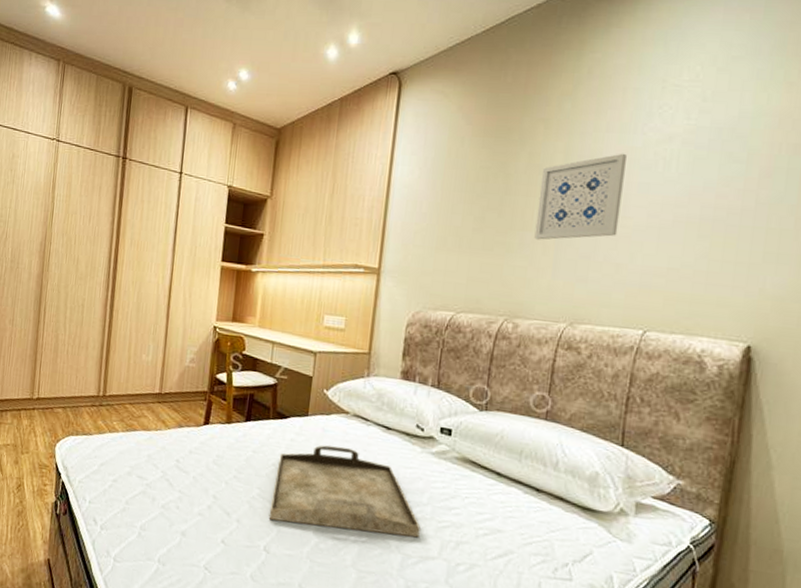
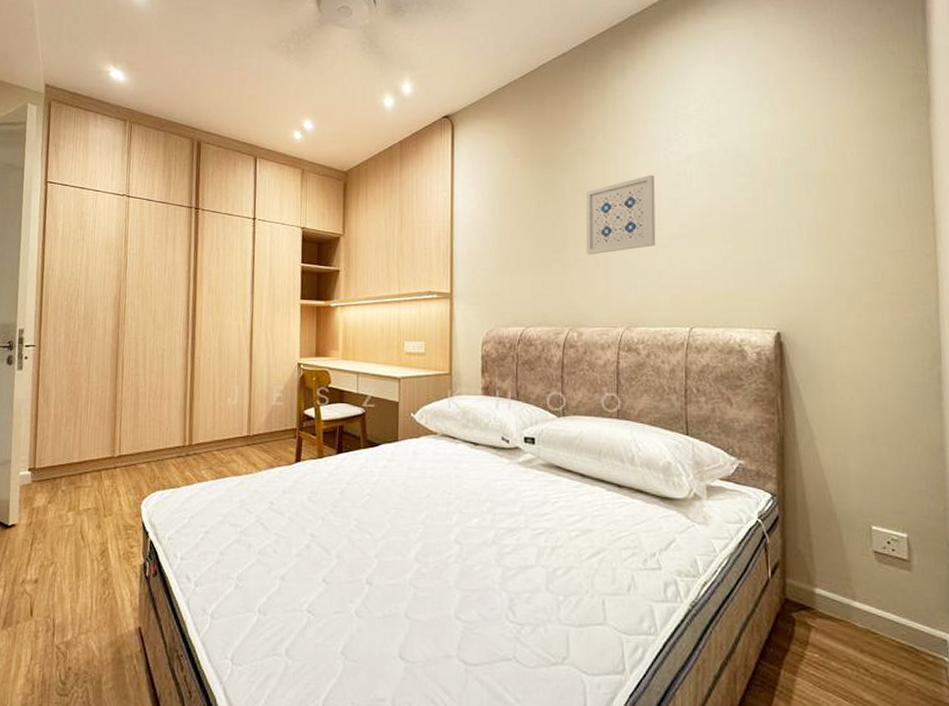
serving tray: present [269,445,421,538] -> none [368,467,516,551]

